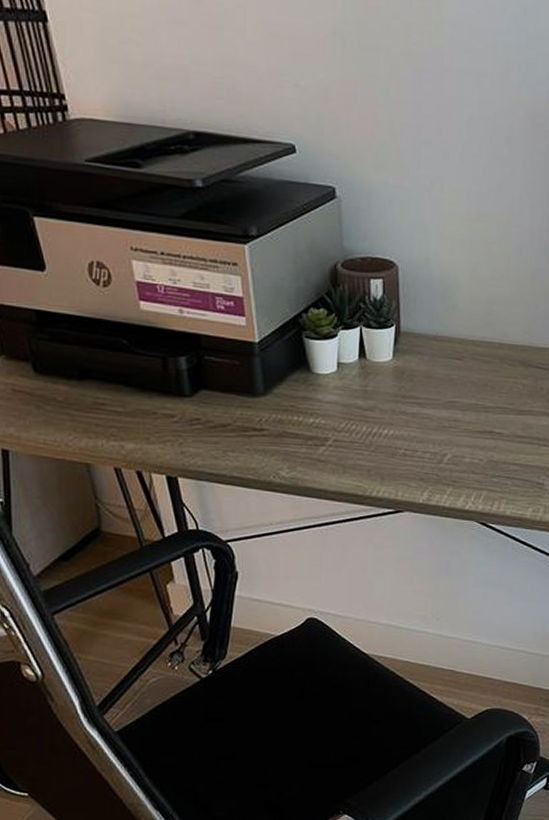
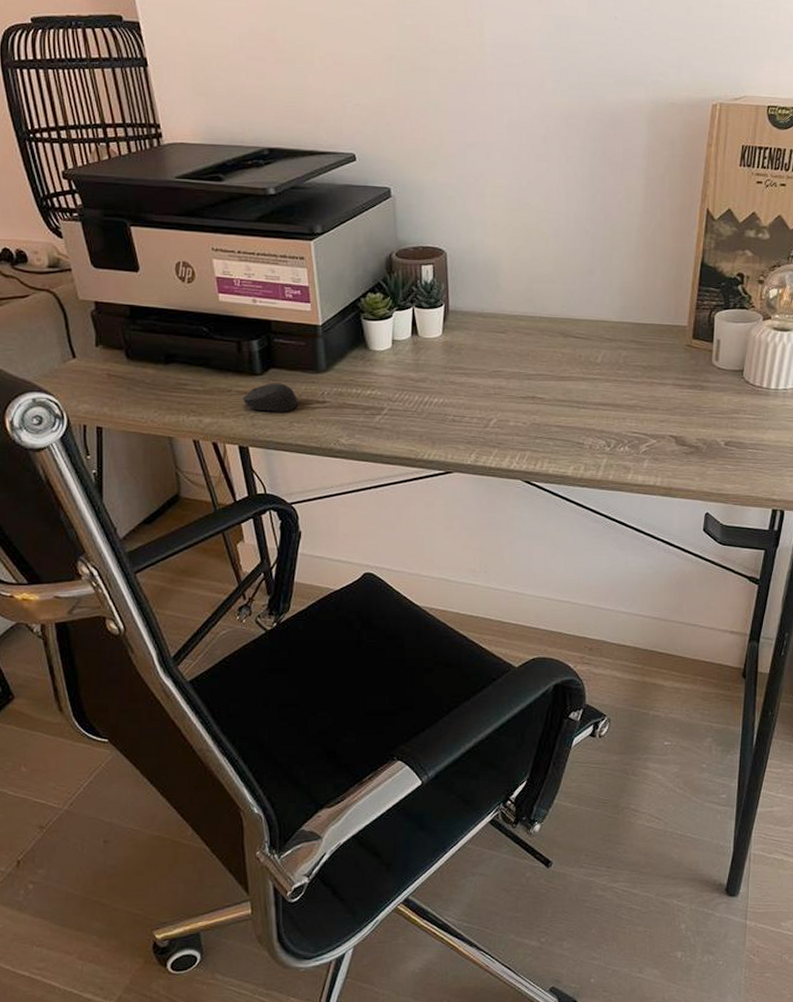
computer mouse: none [169,406,232,440] -> present [242,383,298,412]

